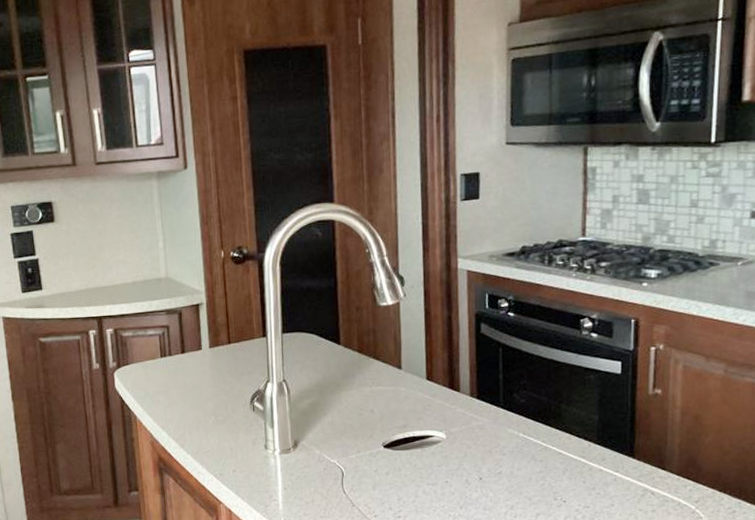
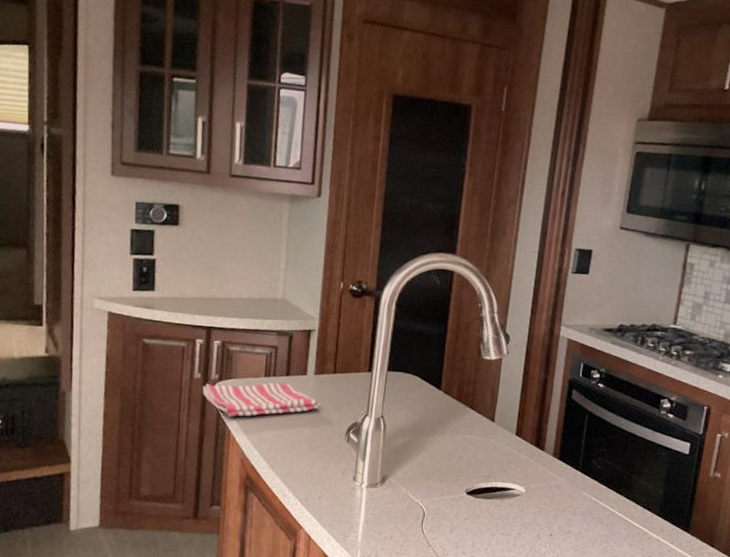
dish towel: none [103,361,221,403] -> present [202,382,321,418]

